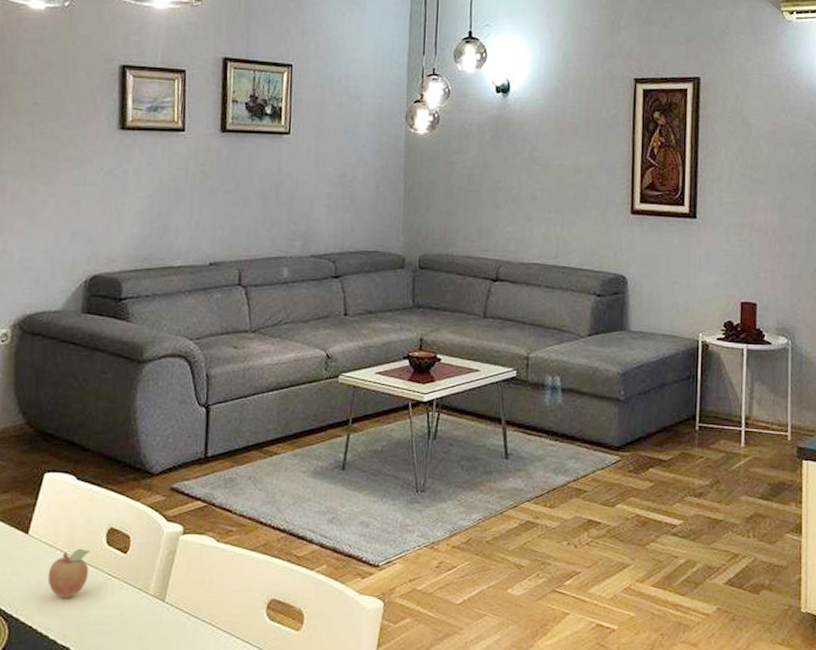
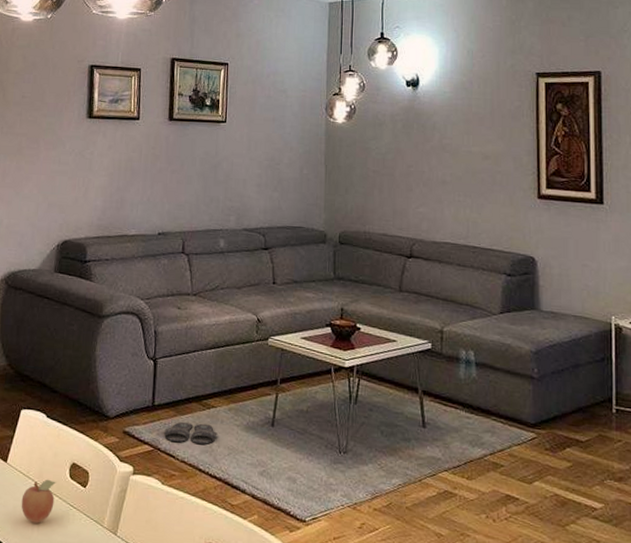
slippers: none [219,472,281,496] -> present [164,422,218,445]

